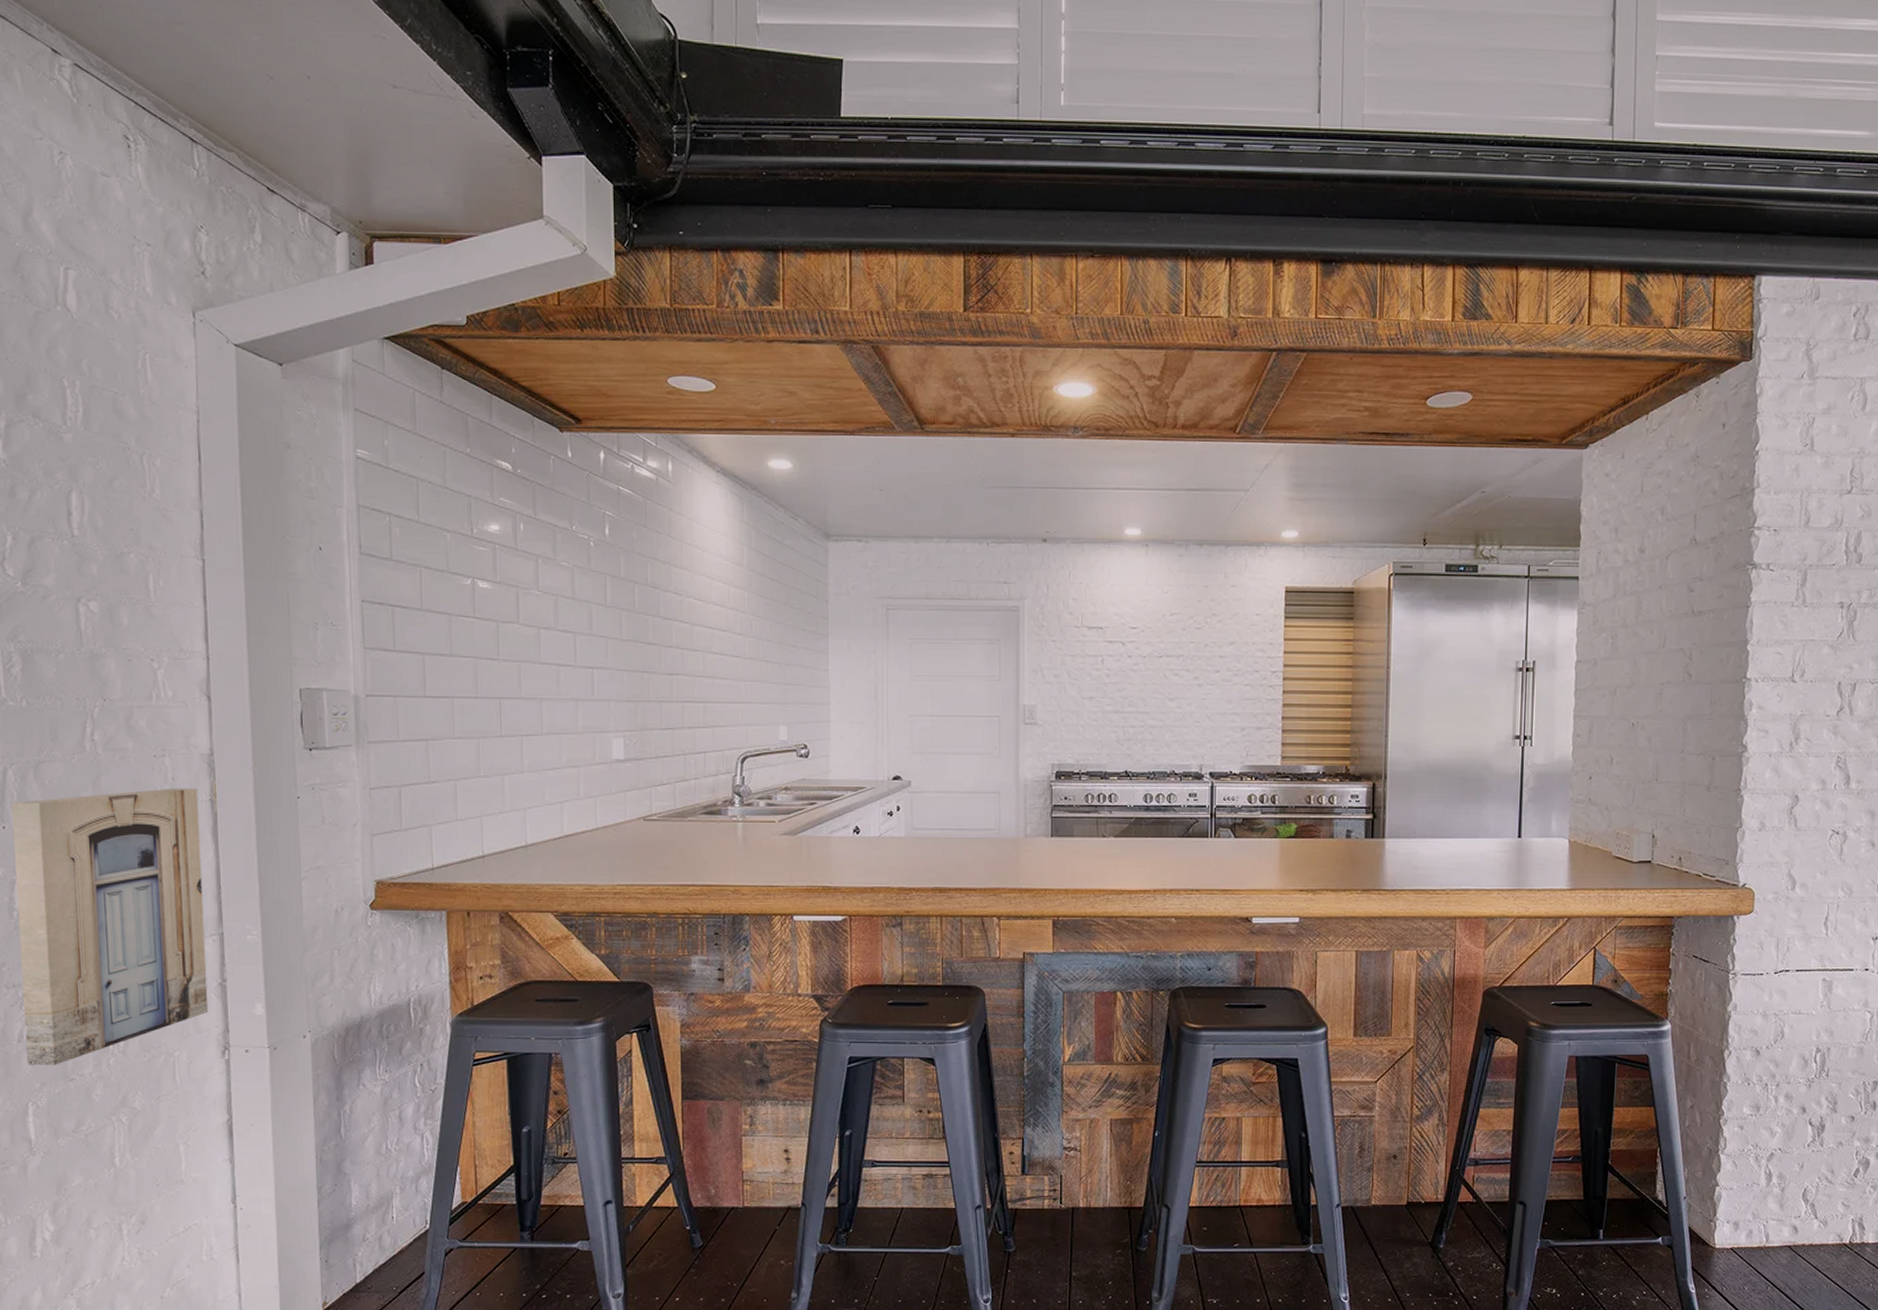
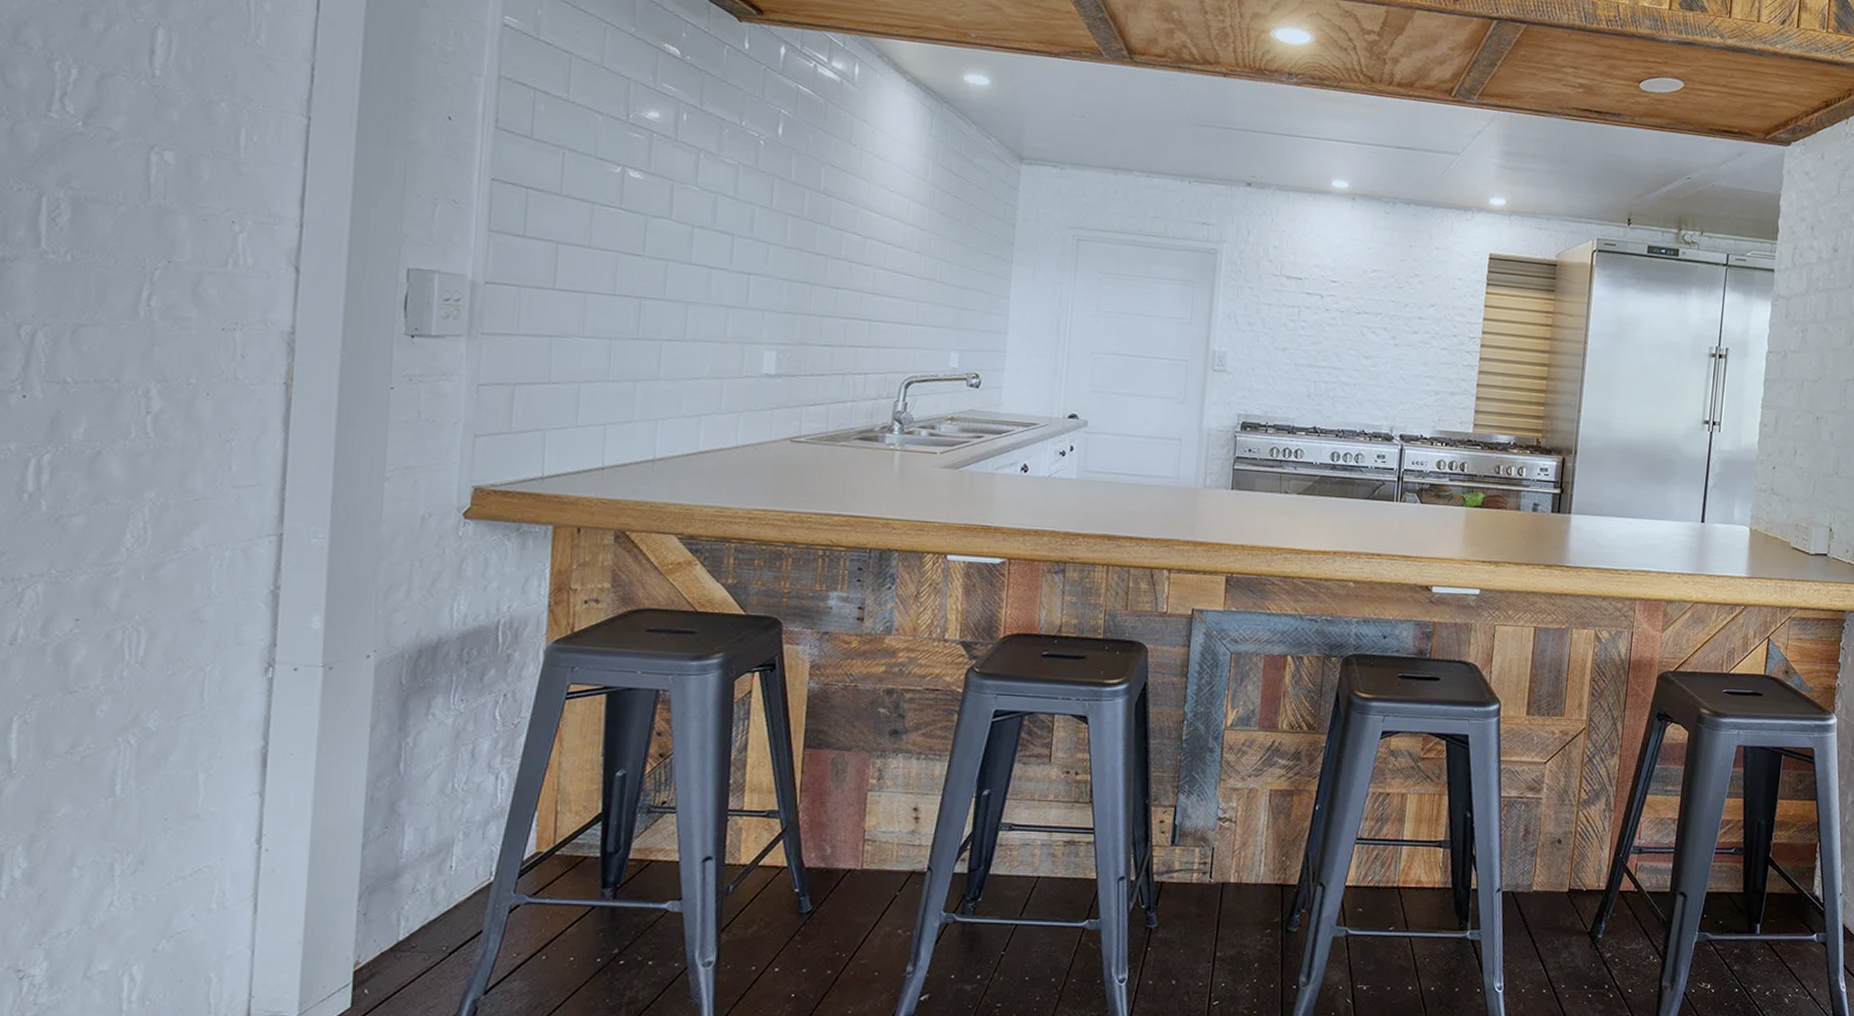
wall art: present [11,788,209,1065] -> none [18,366,271,674]

